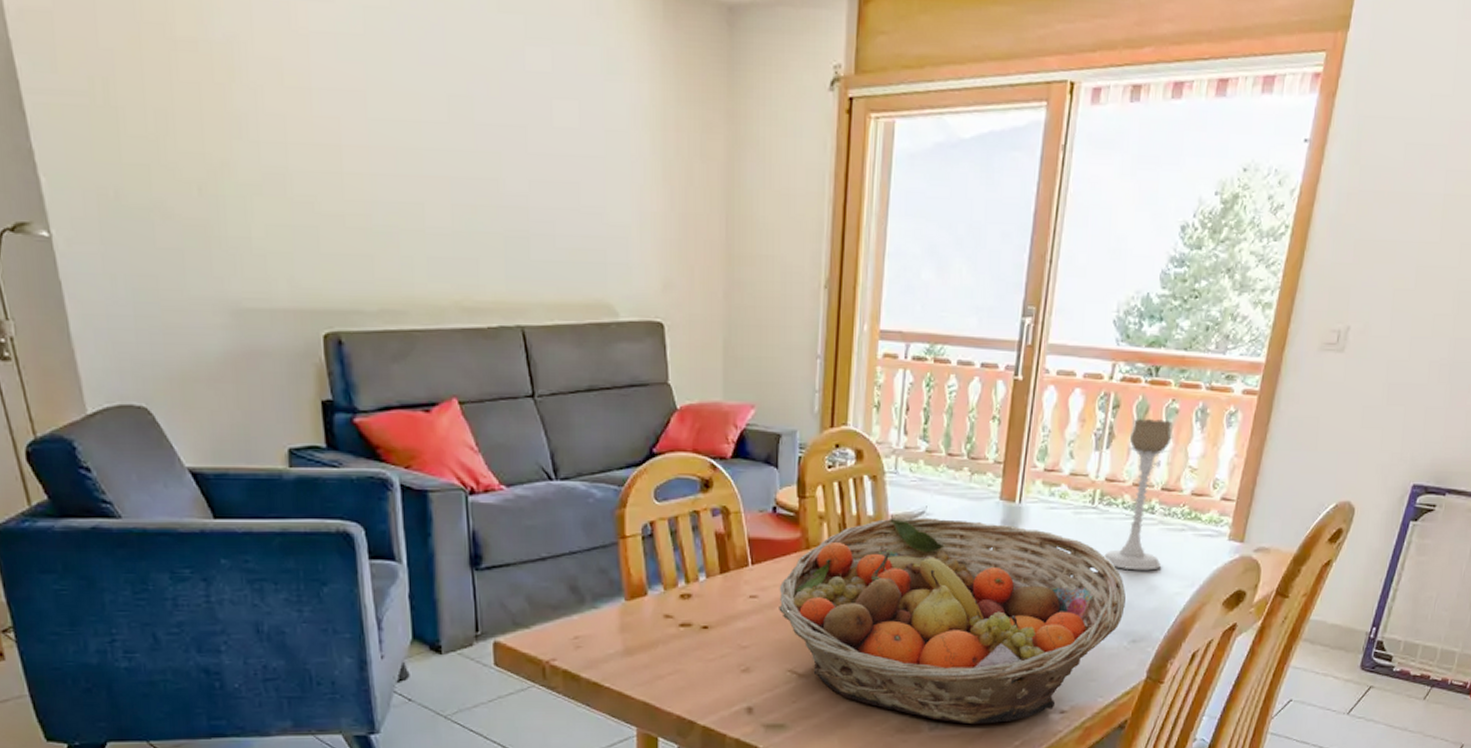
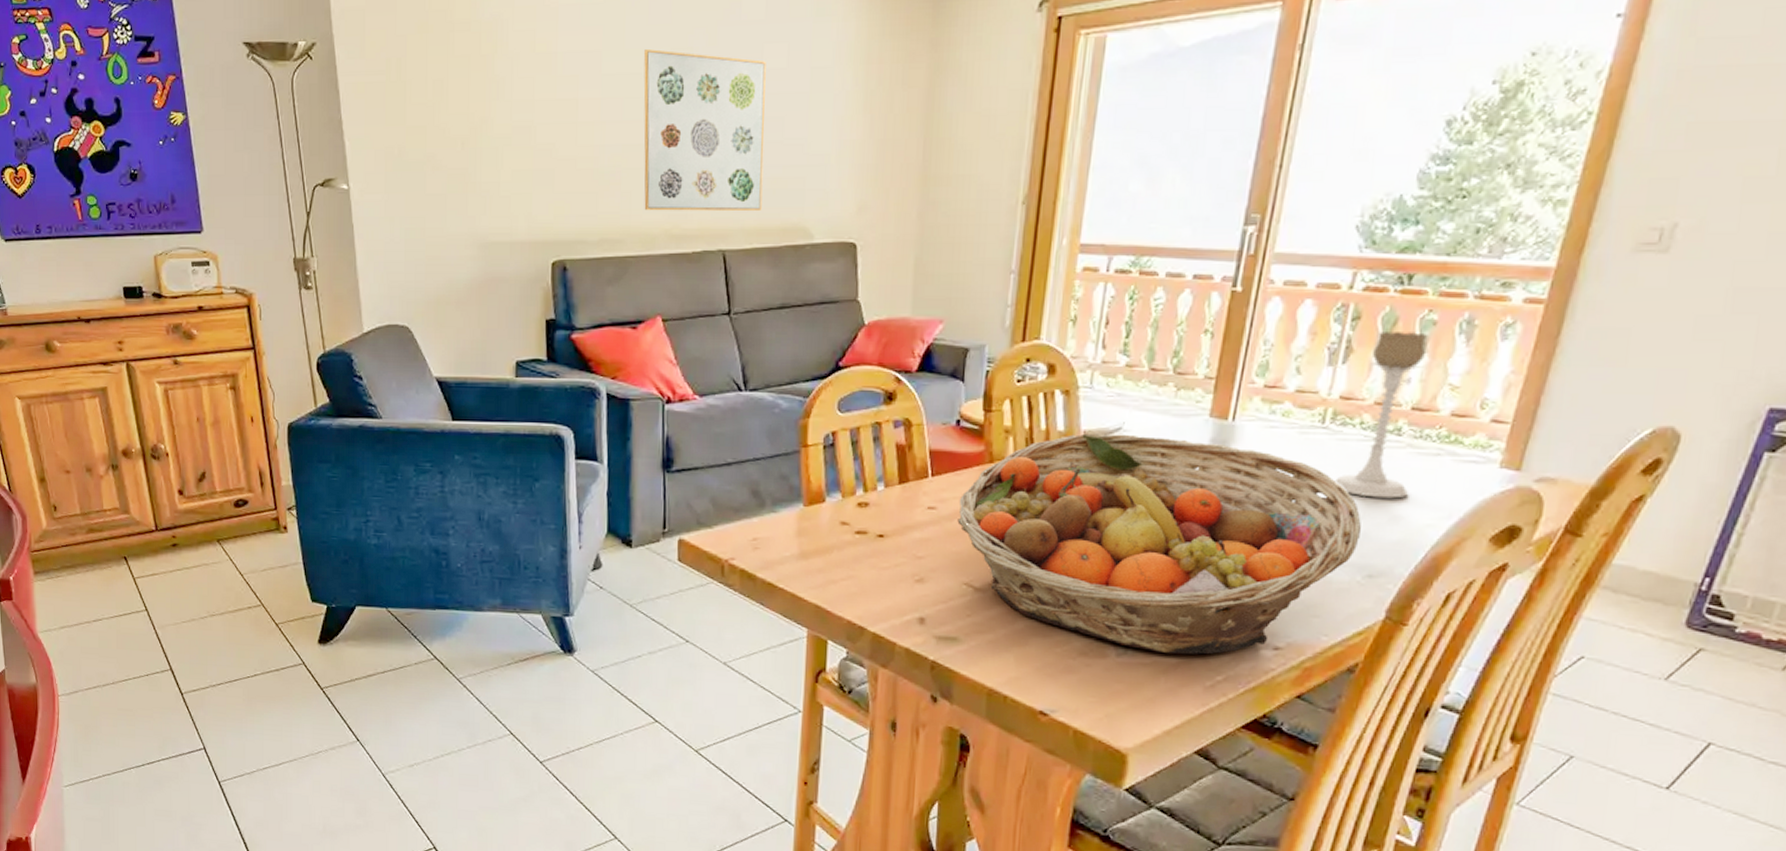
wall art: none [417,94,561,285] -> present [643,49,766,212]

